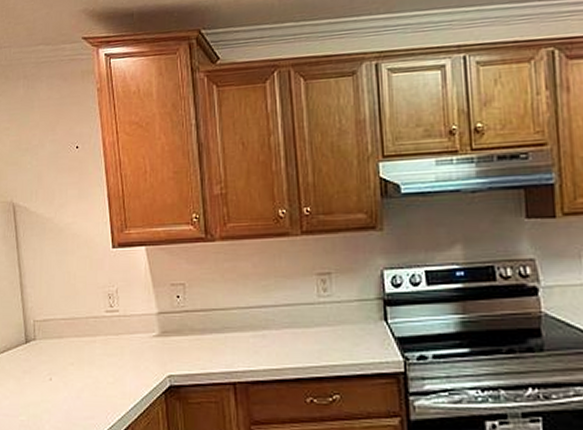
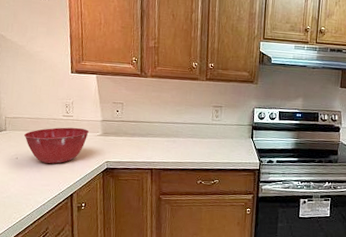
mixing bowl: none [58,327,141,385] -> present [24,127,89,164]

